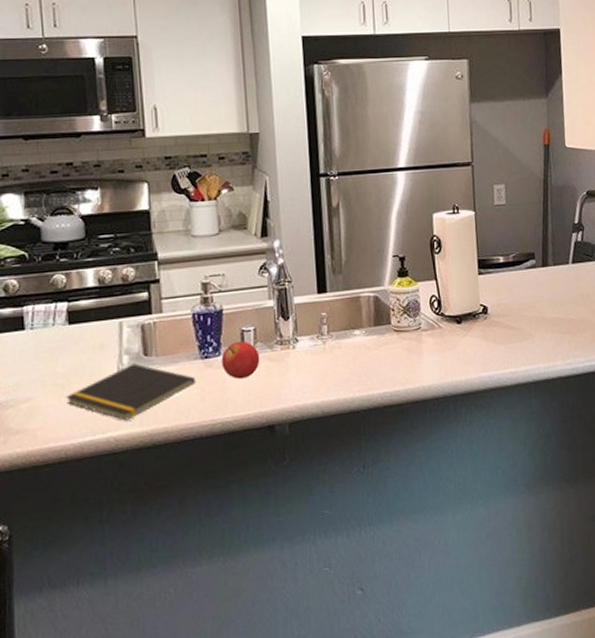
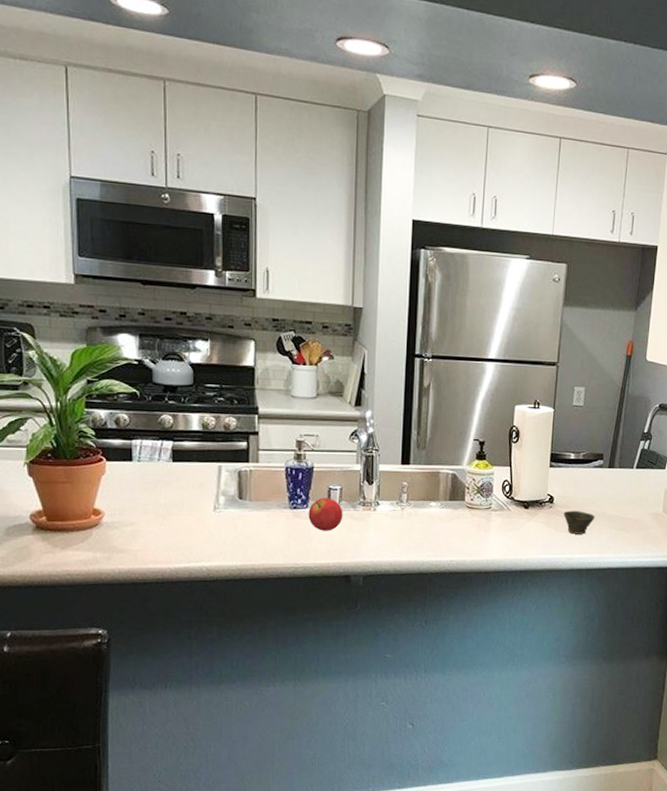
notepad: present [66,363,197,421] -> none [166,504,284,554]
cup: none [500,318,536,345] -> present [563,510,595,534]

